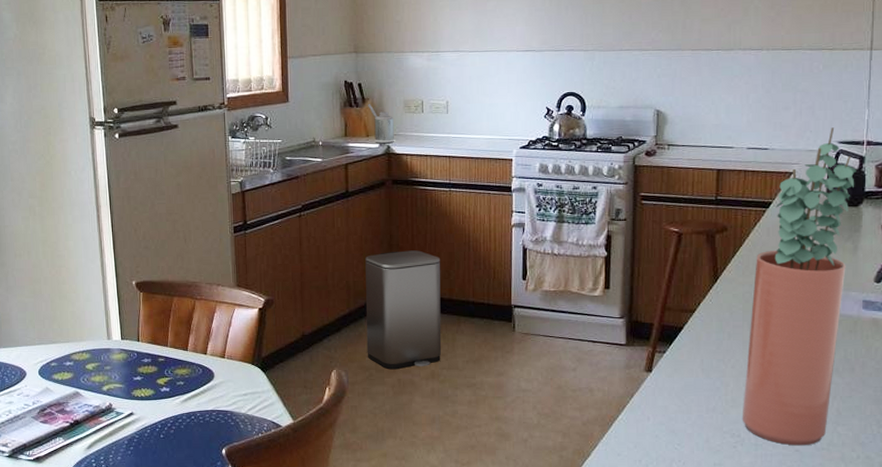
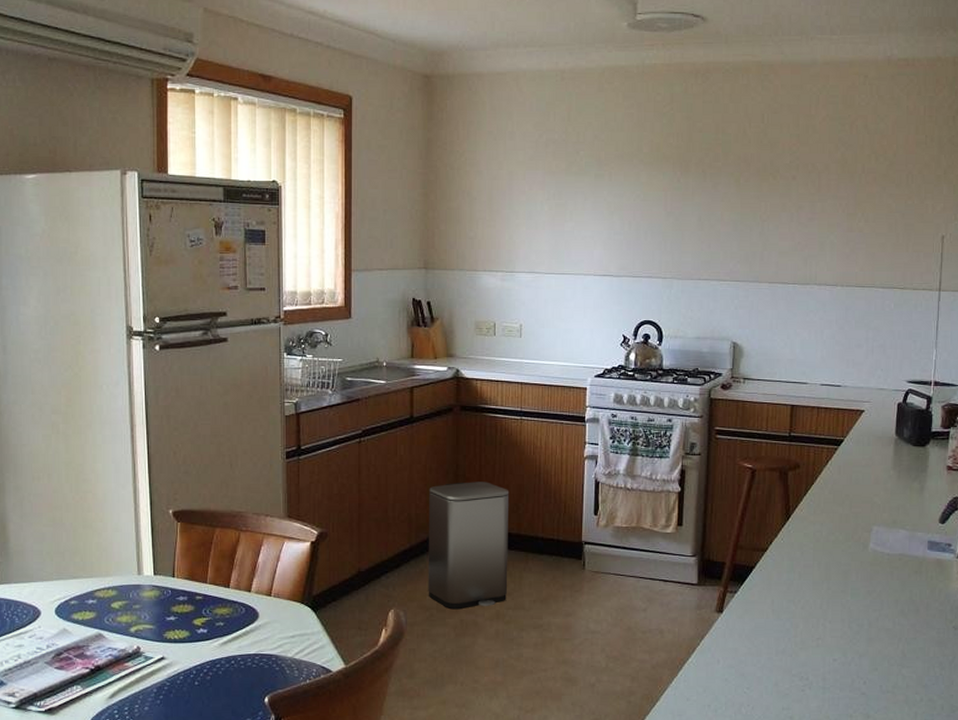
soap dispenser: present [368,103,394,144] -> none [437,323,464,367]
vase: present [742,127,856,446] -> none [810,367,924,689]

